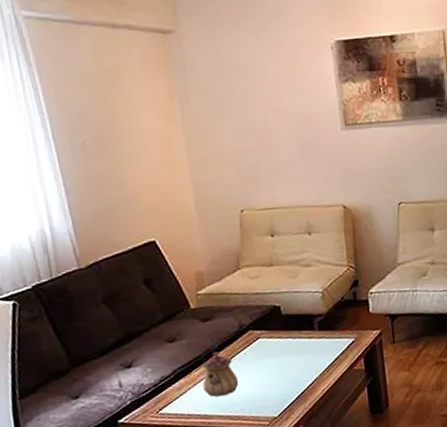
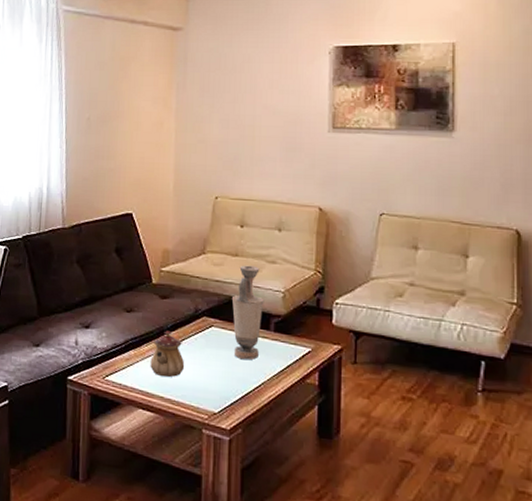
vase: none [273,272,308,362] -> present [231,265,264,360]

